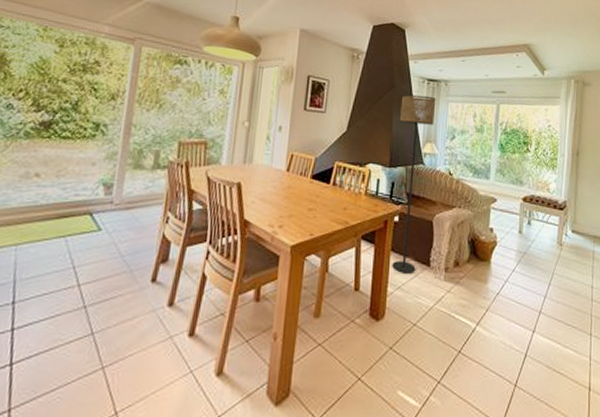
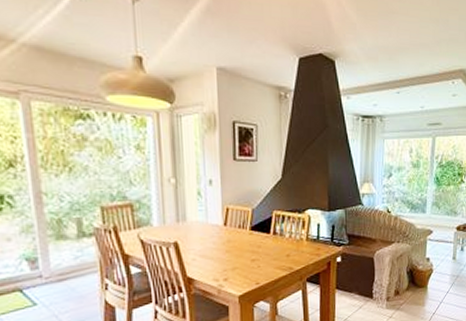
floor lamp: present [392,94,436,273] -> none [335,134,372,307]

